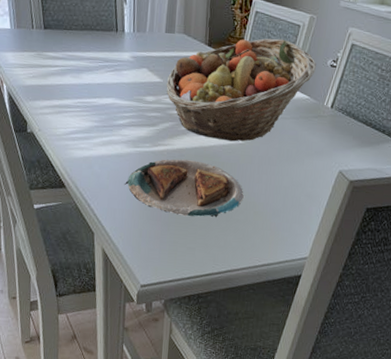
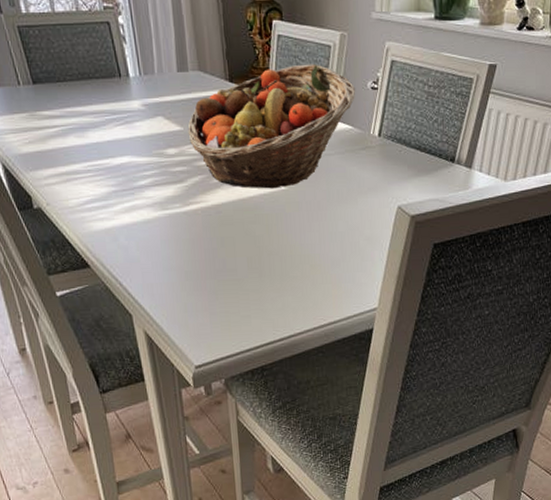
plate: present [124,159,245,217] -> none [157,216,297,282]

